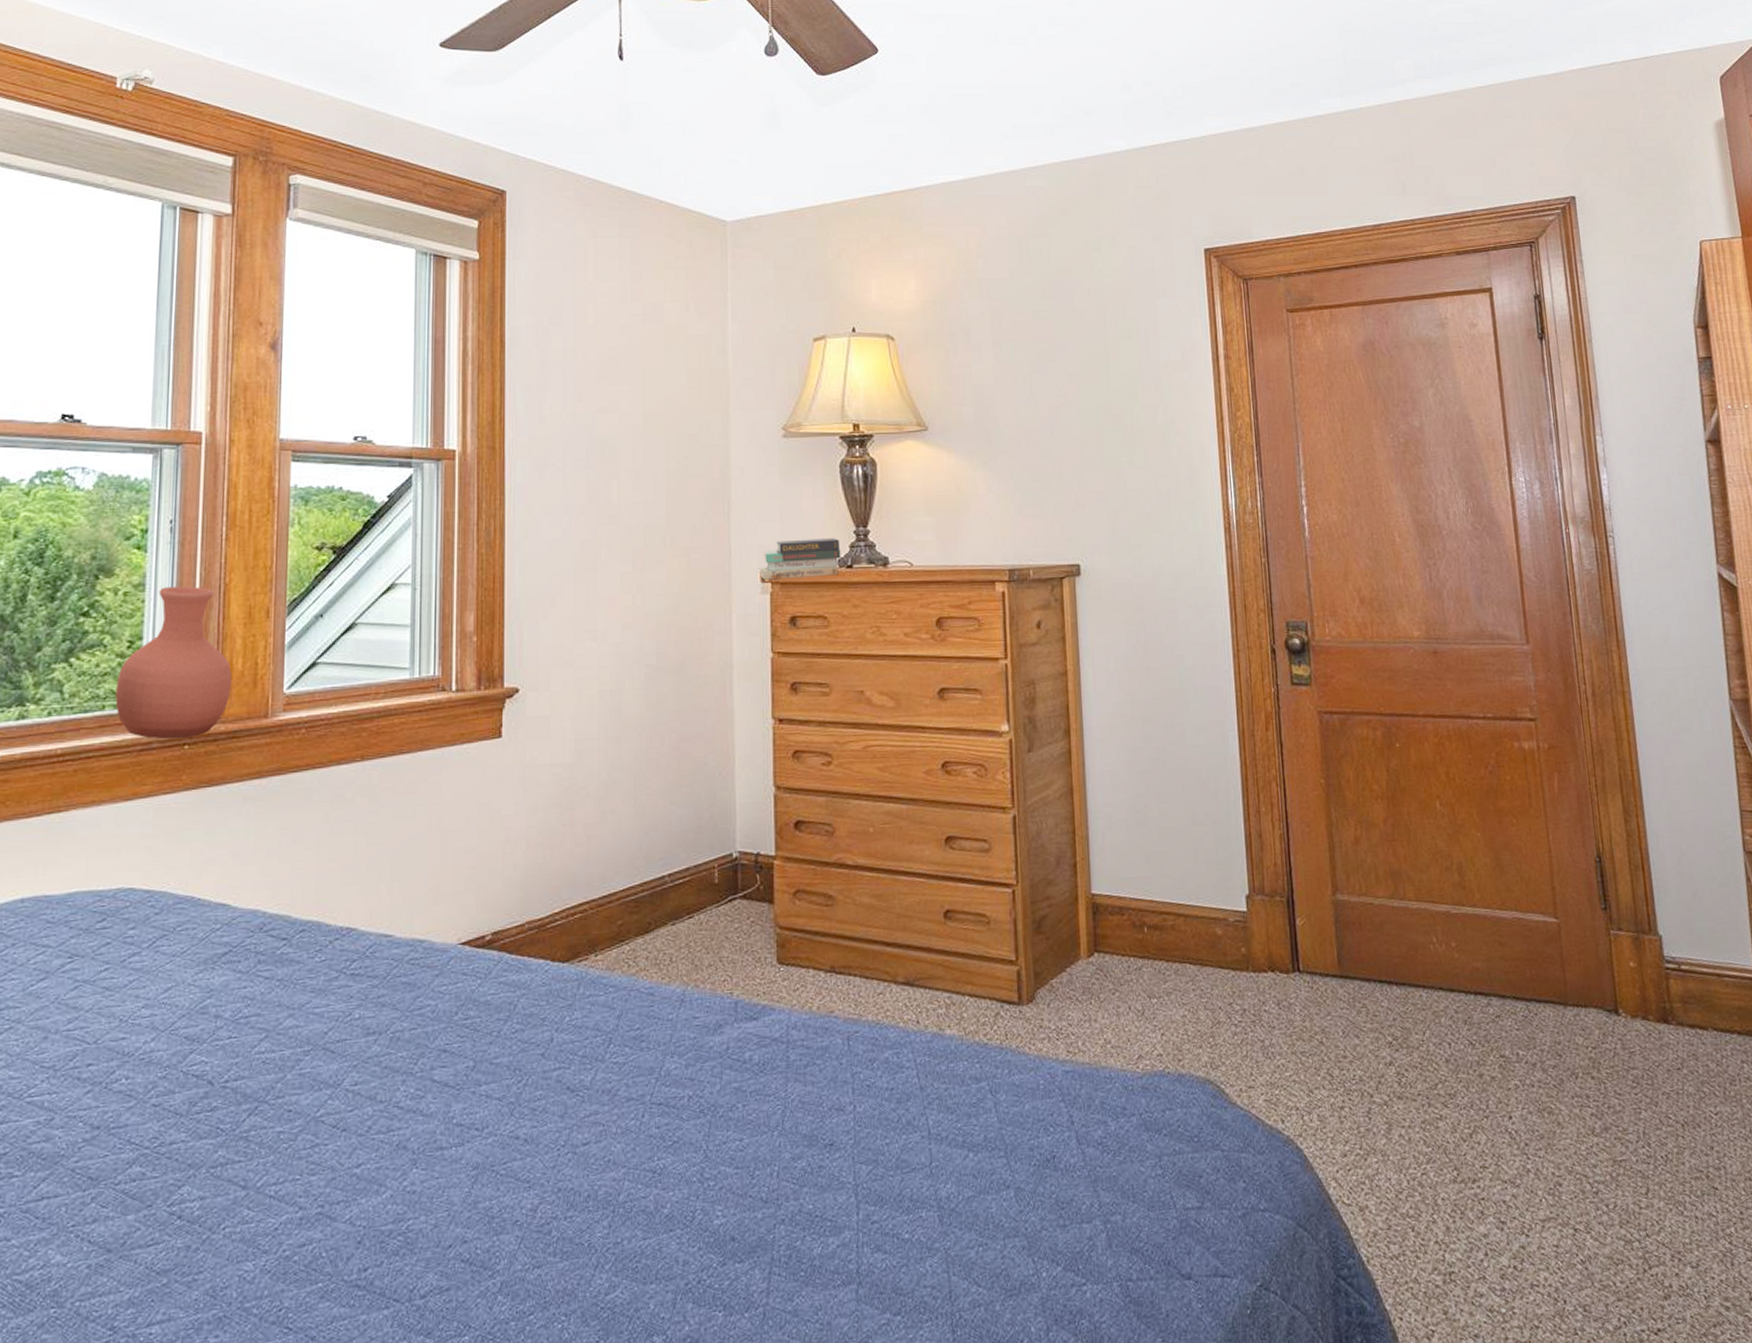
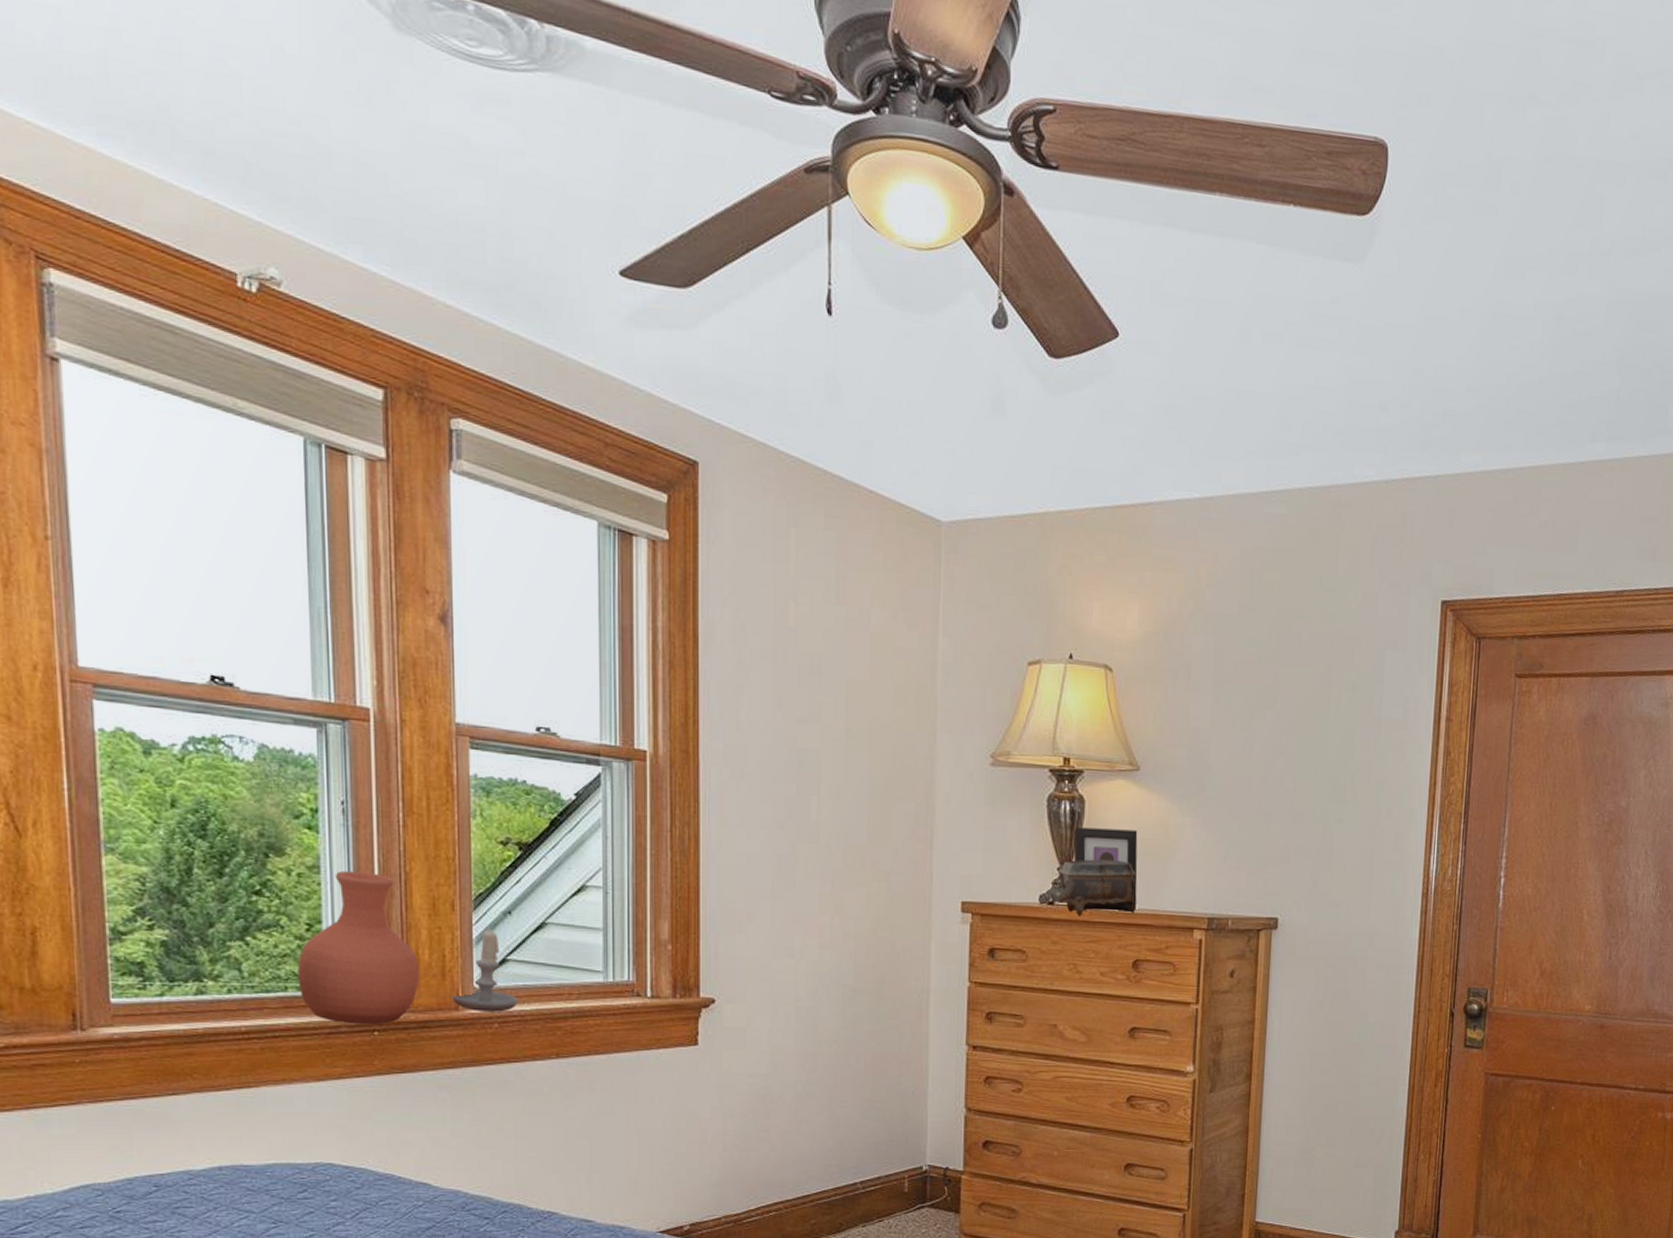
candle: none [261,632,325,719] -> present [451,928,517,1013]
books: present [760,538,841,580] -> none [960,872,1043,912]
jewelry box: none [848,519,934,578] -> present [1050,859,1136,916]
picture frame: none [868,488,936,571] -> present [1073,827,1138,912]

